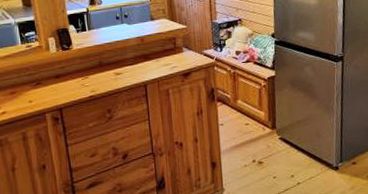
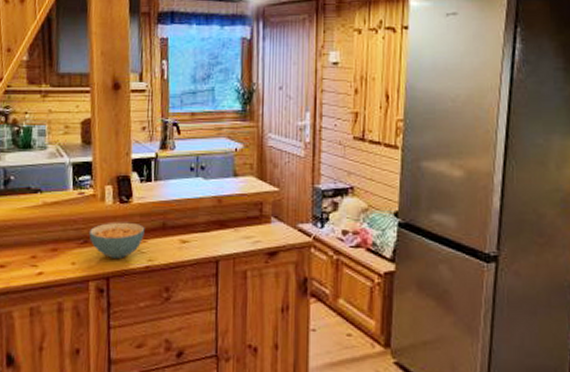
cereal bowl: none [39,64,86,93] -> present [88,222,145,258]

